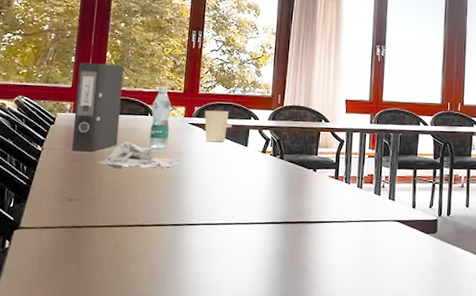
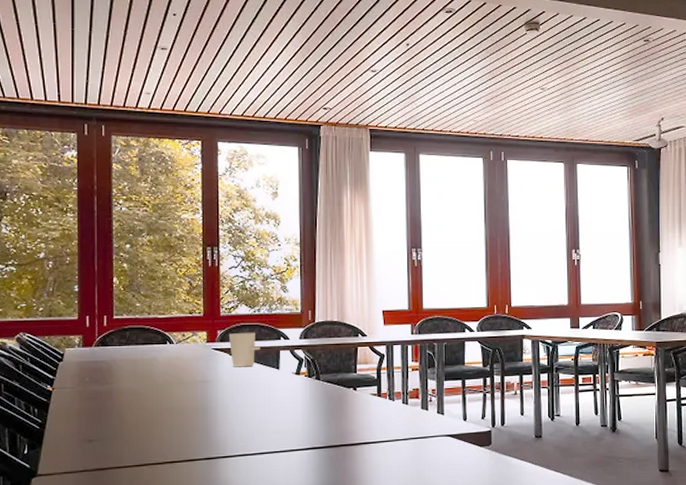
binder: present [72,62,124,152] -> none [84,291,136,389]
tissue: present [98,142,181,169] -> none [117,374,207,404]
bottle: present [149,85,171,149] -> none [171,310,192,379]

